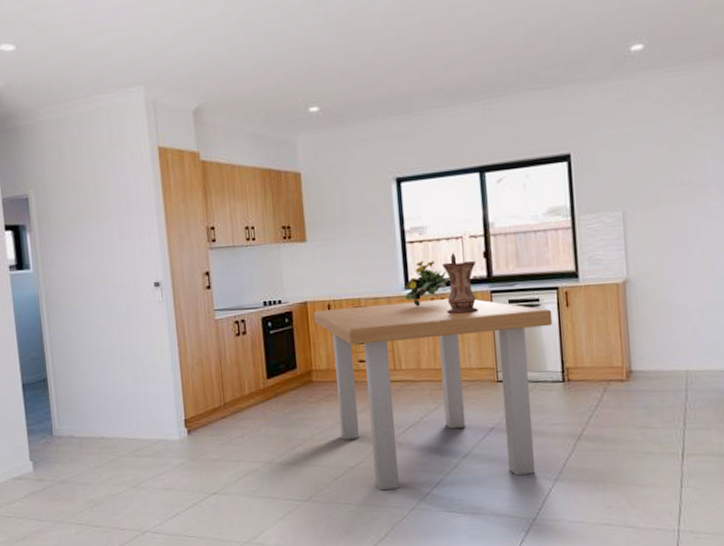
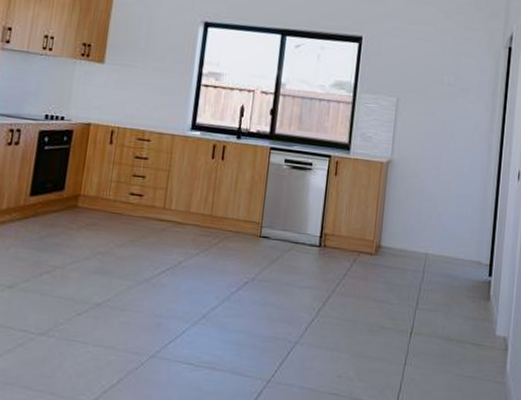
dining table: present [313,299,553,491] -> none [93,134,322,335]
flowering plant: present [405,260,450,307] -> none [190,105,235,150]
vase: present [442,260,479,314] -> none [226,112,263,165]

